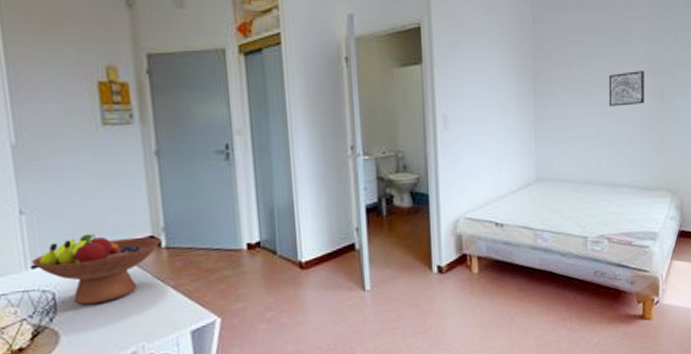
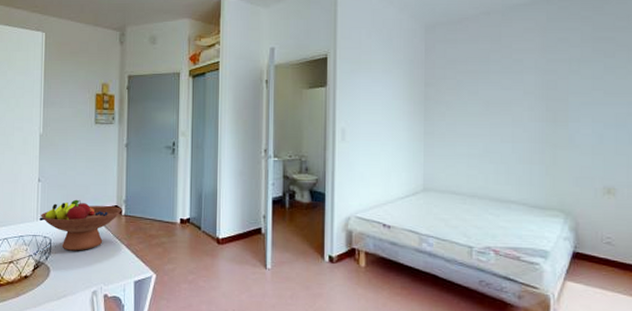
wall art: present [608,71,644,107] -> none [498,97,536,129]

